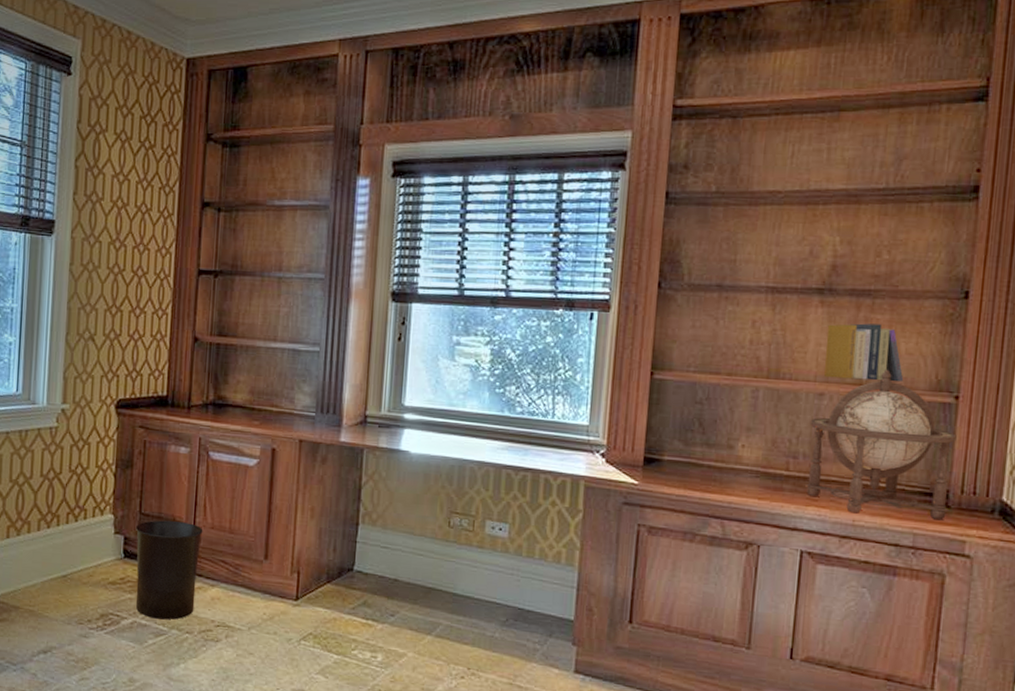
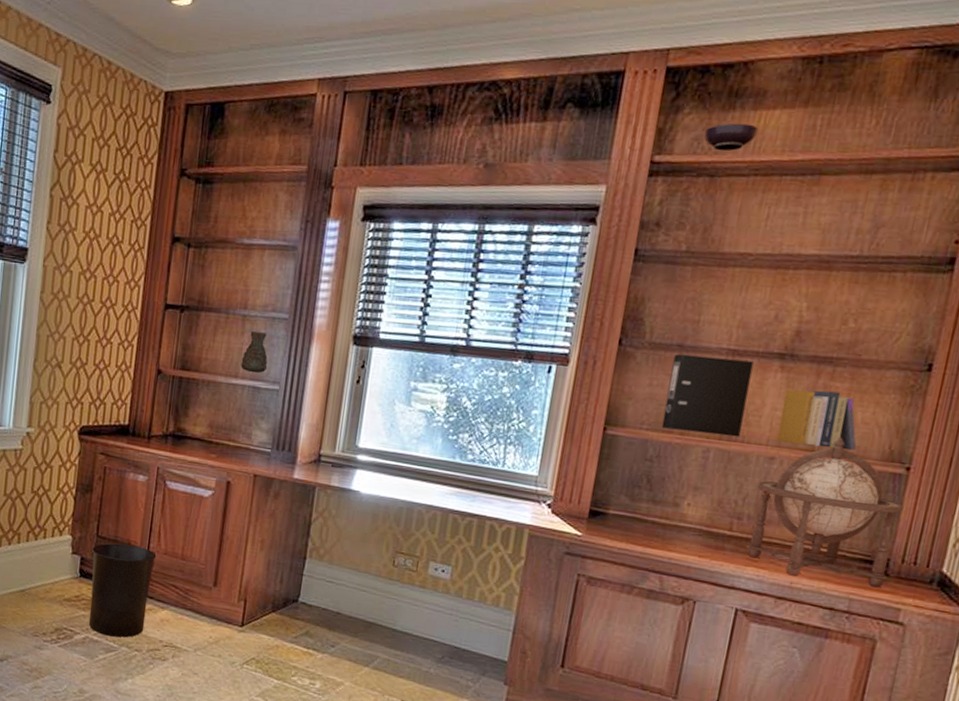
decorative vase: none [279,293,307,336] -> present [240,331,268,374]
binder: none [708,294,793,375] -> present [661,354,754,437]
bowl: none [722,65,775,93] -> present [704,123,759,152]

